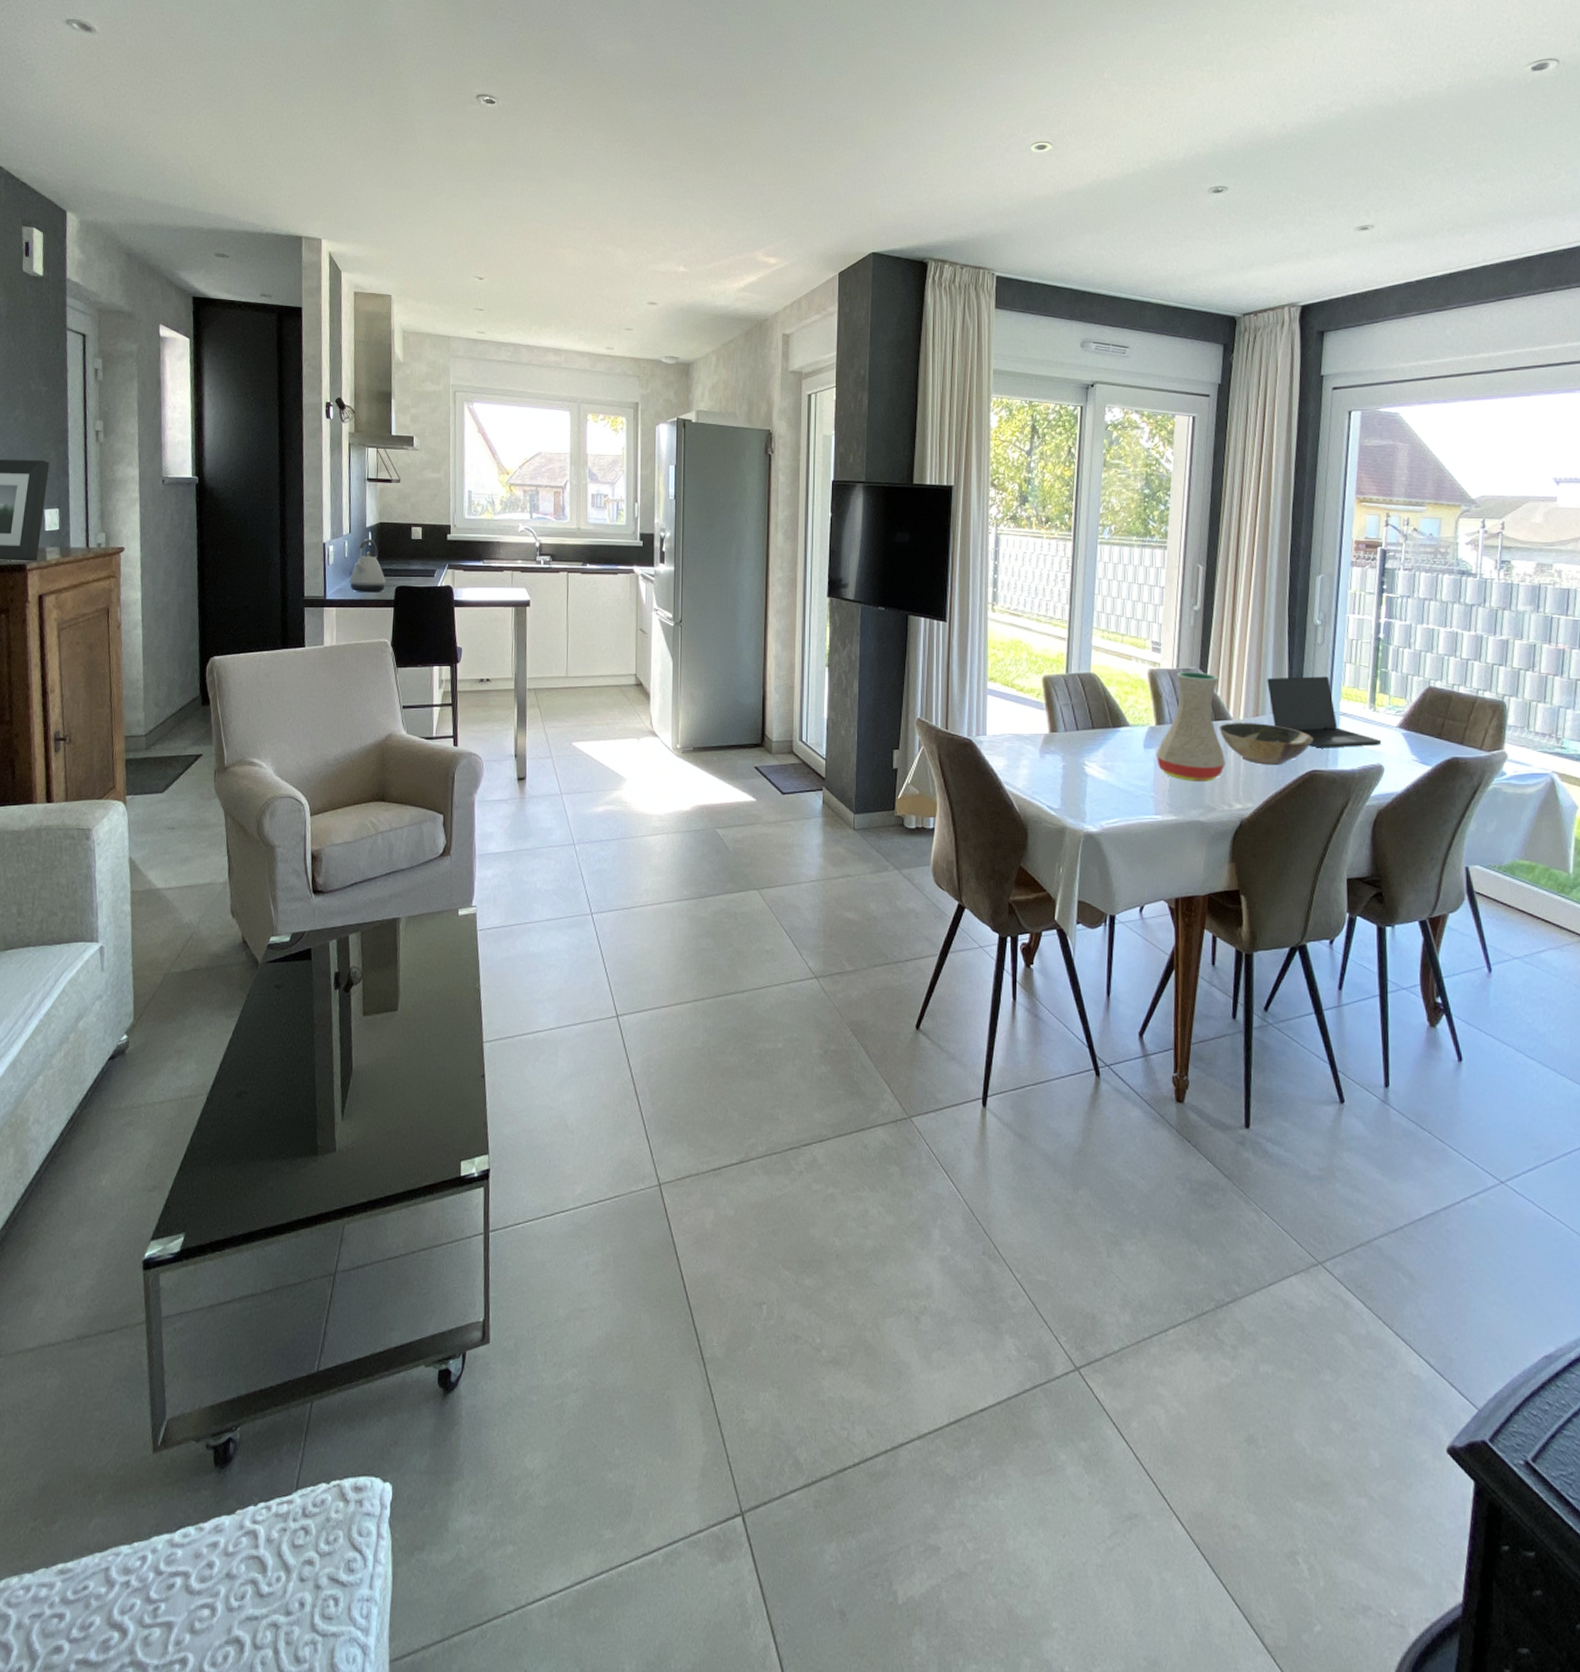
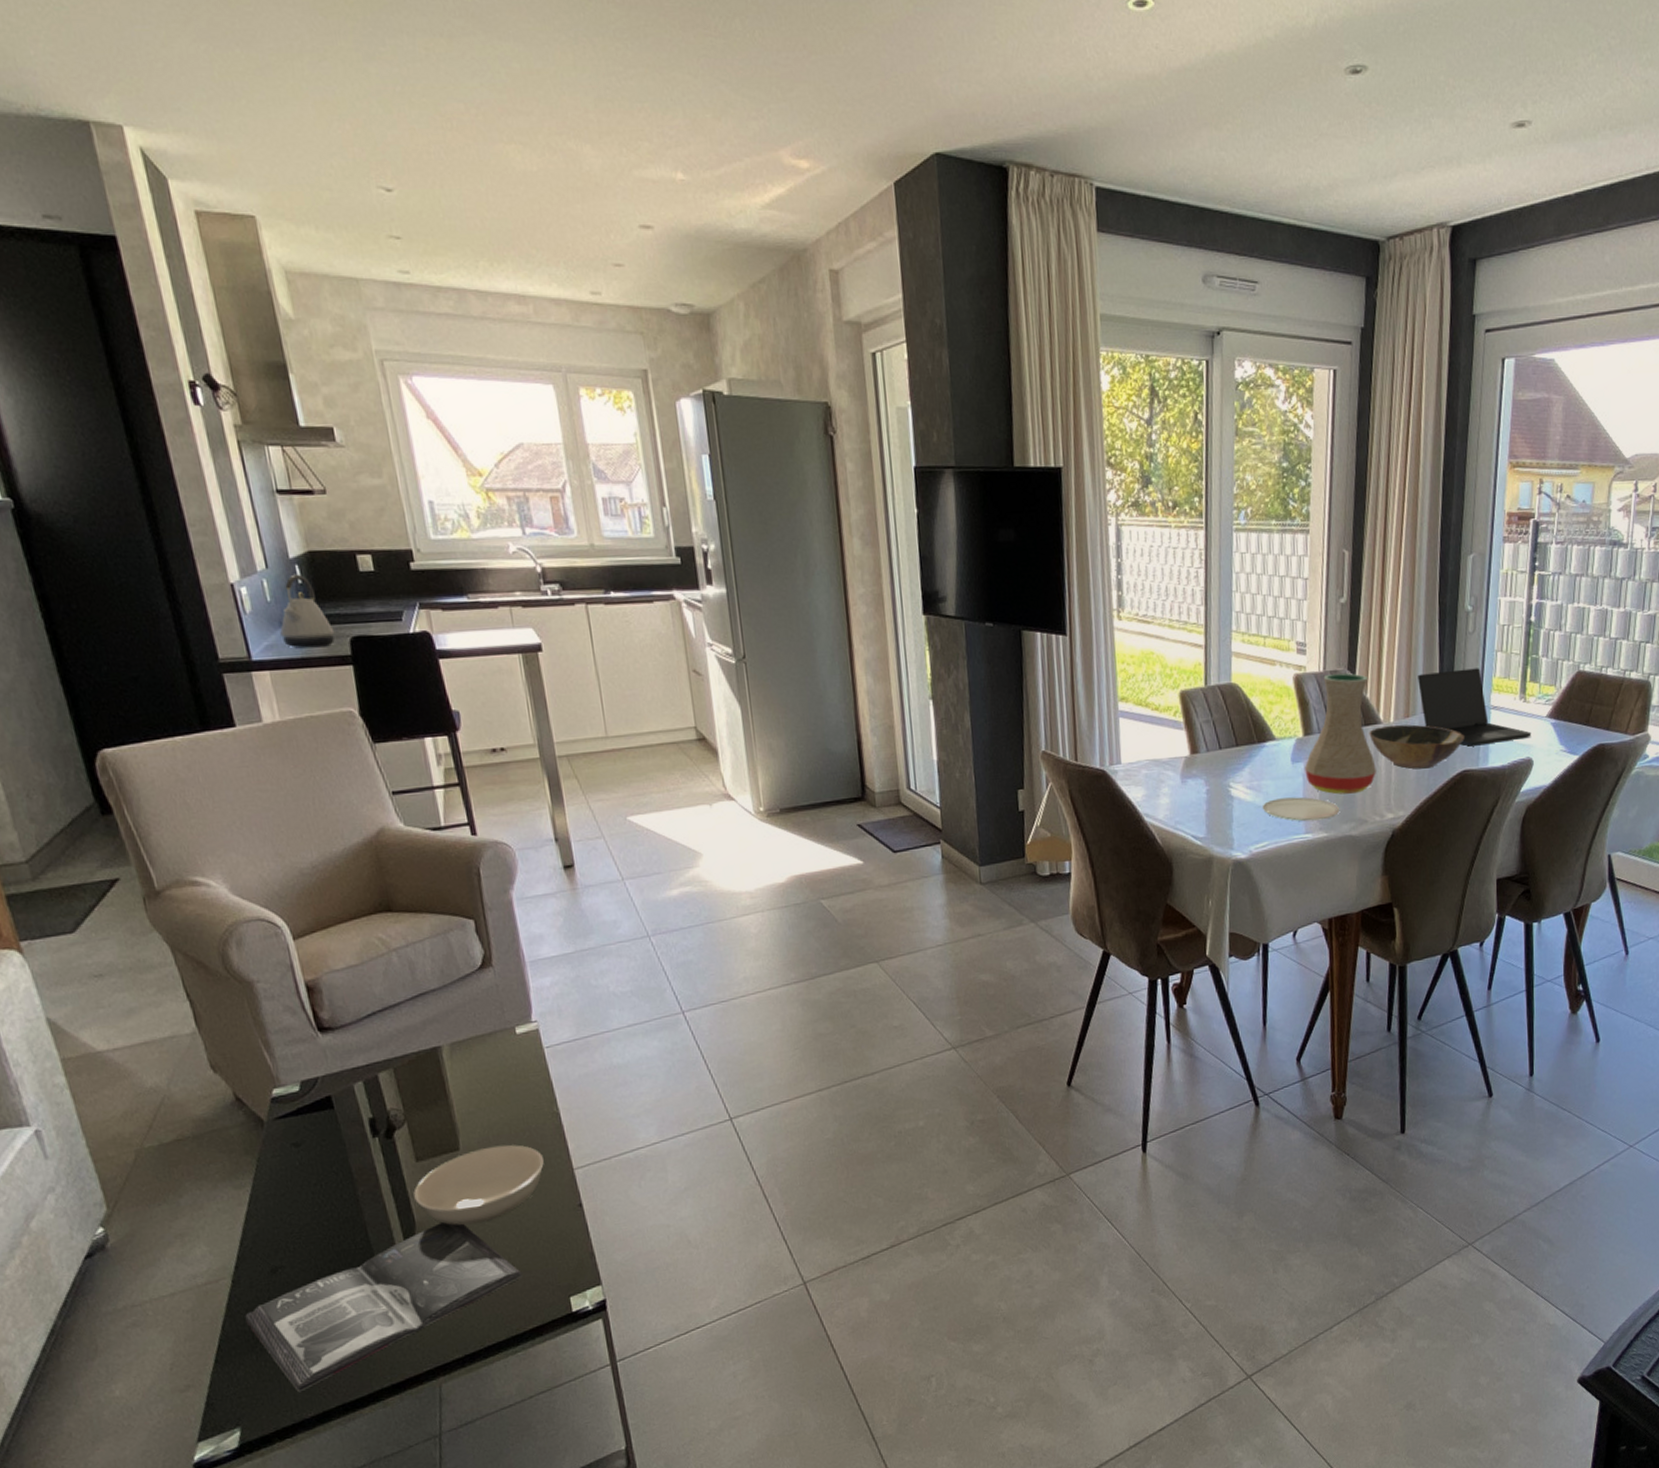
magazine: none [209,1074,427,1210] -> present [245,1222,523,1393]
bowl: none [356,1011,461,1080] -> present [413,1144,544,1226]
plate: none [1114,780,1189,804] -> present [1262,796,1340,822]

